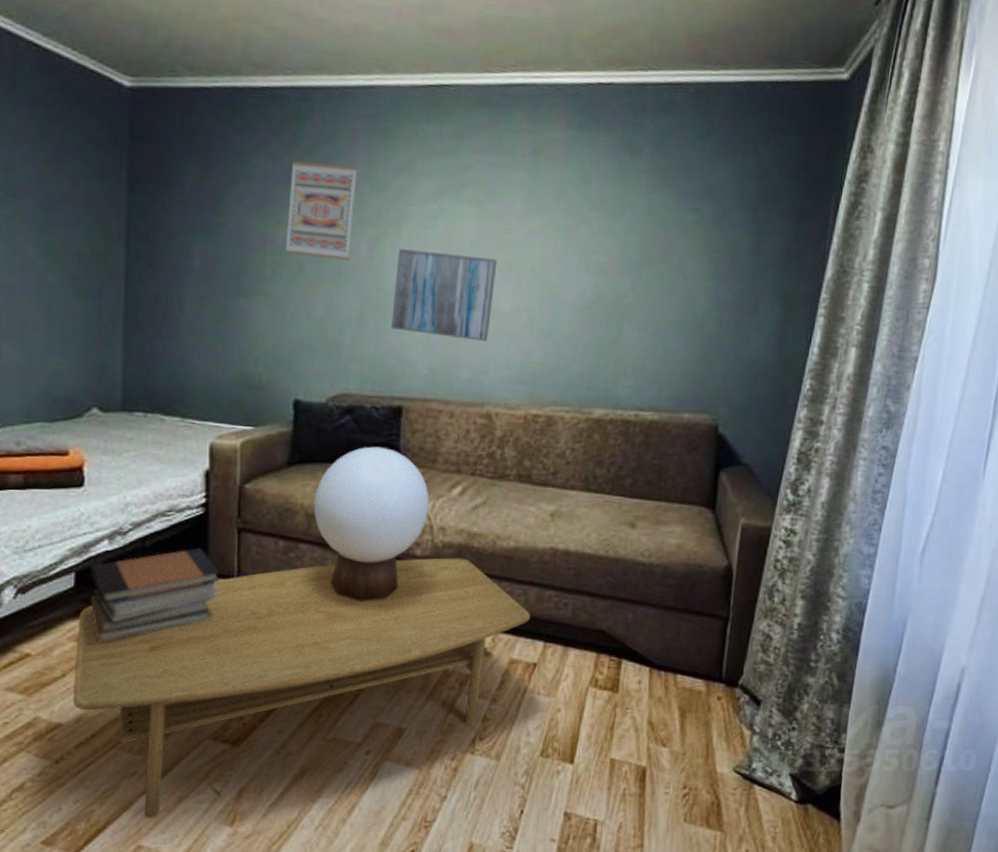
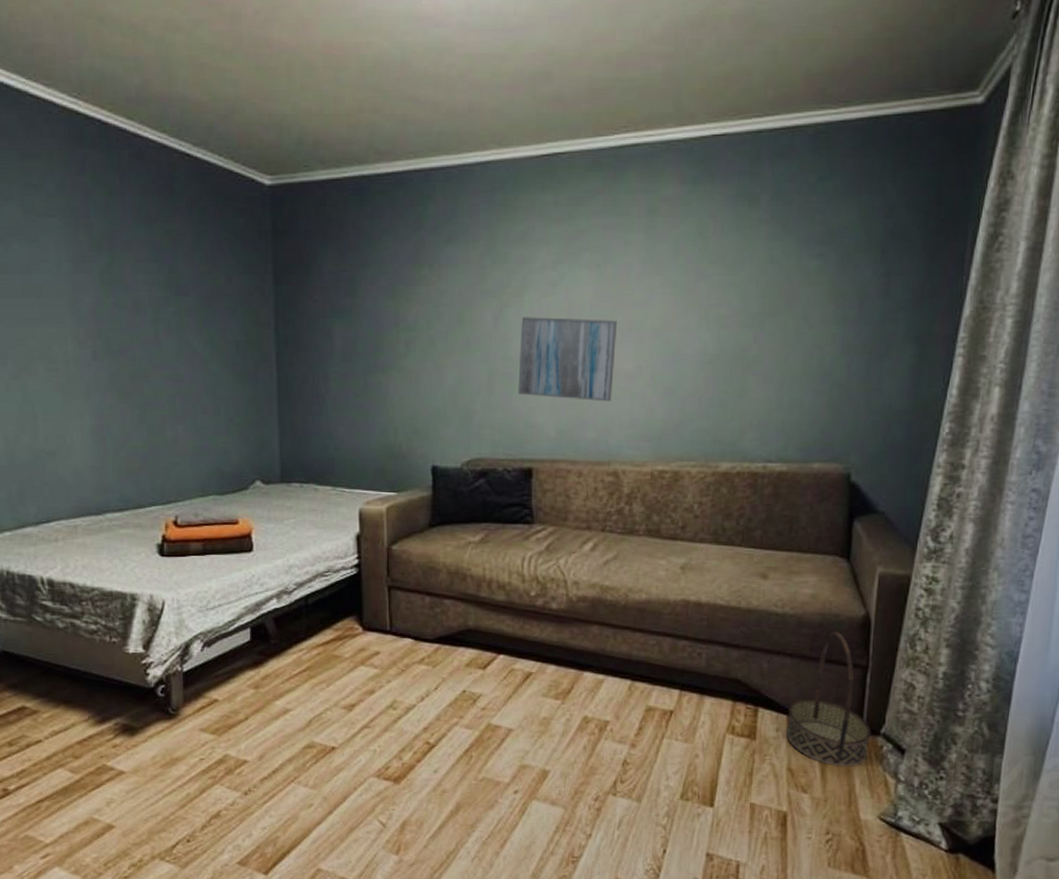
coffee table: present [72,557,530,819] -> none [255,610,665,846]
book stack: present [90,547,221,643] -> none [263,604,375,690]
wall art: present [285,161,359,261] -> none [416,240,480,332]
table lamp: present [313,446,430,601] -> none [454,507,563,652]
basket: none [647,581,730,720] -> present [785,631,872,767]

